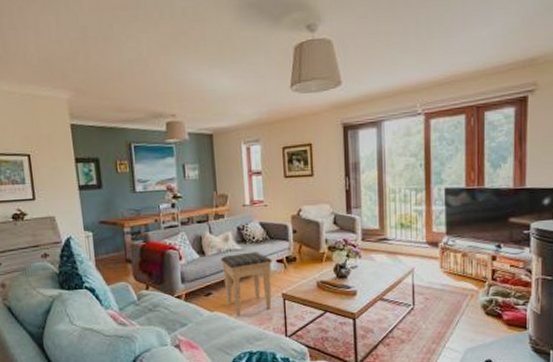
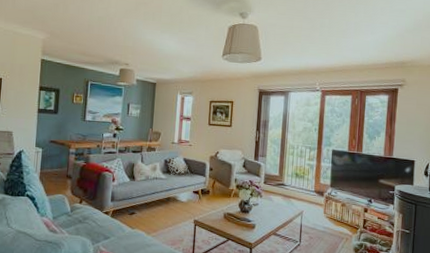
footstool: present [221,252,272,317] -> none [147,182,190,236]

